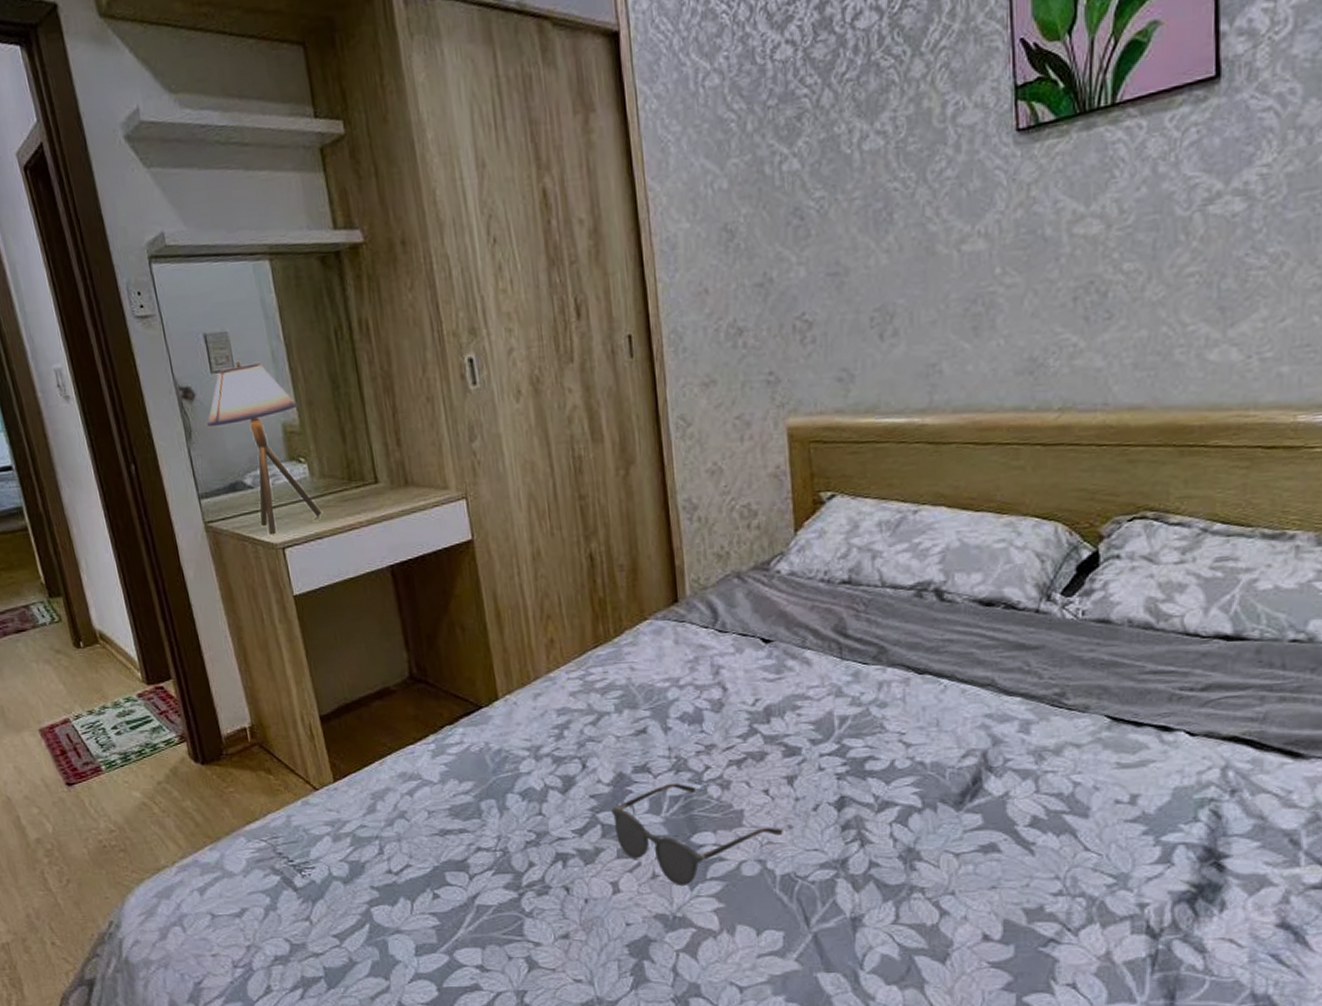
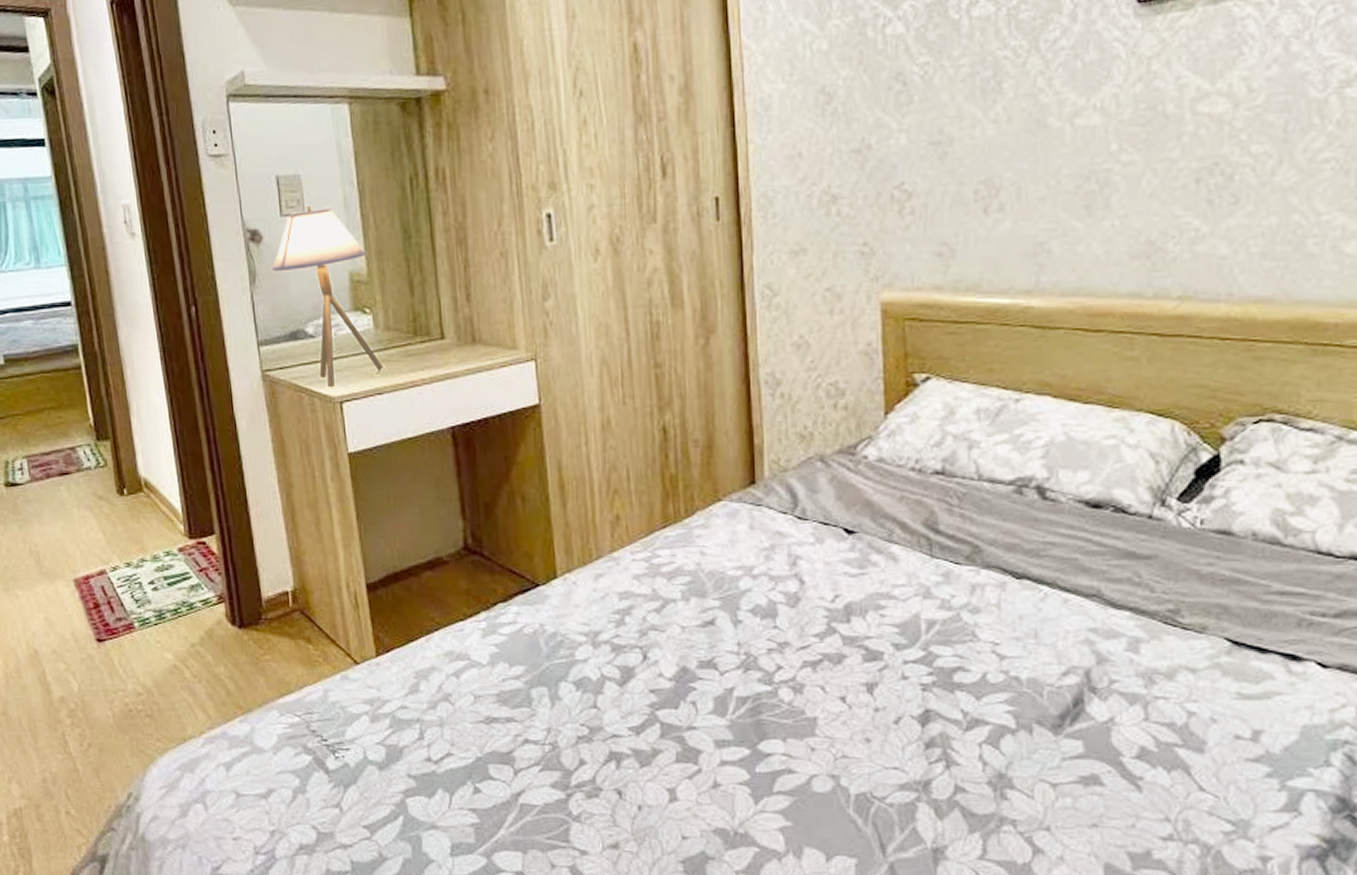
sunglasses: present [611,784,783,887] -> none [672,683,860,799]

